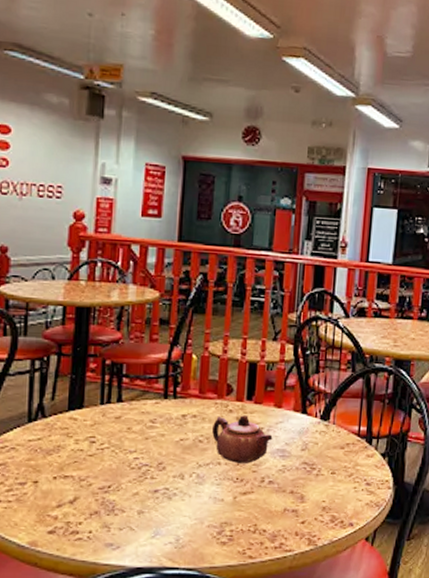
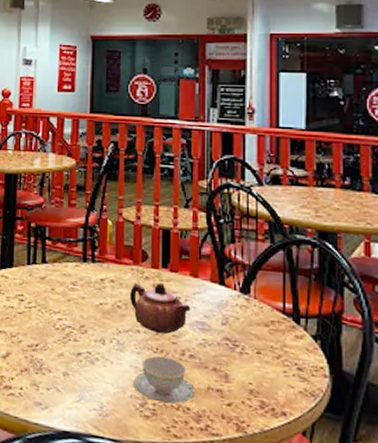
teacup: none [211,484,272,529] -> present [133,355,195,405]

